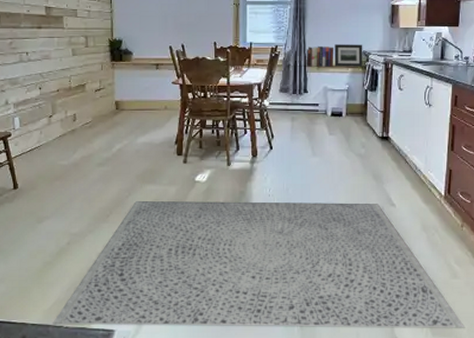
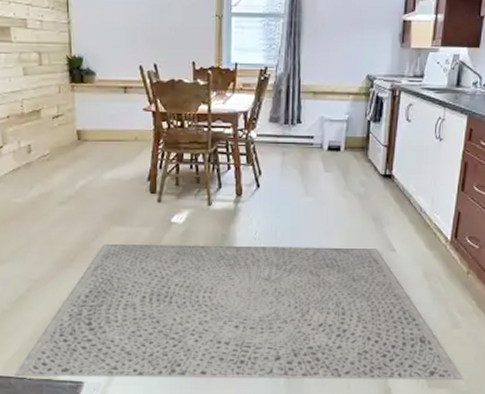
books: present [306,45,335,67] -> none [300,68,334,93]
picture frame: present [335,44,363,67] -> none [333,66,368,94]

